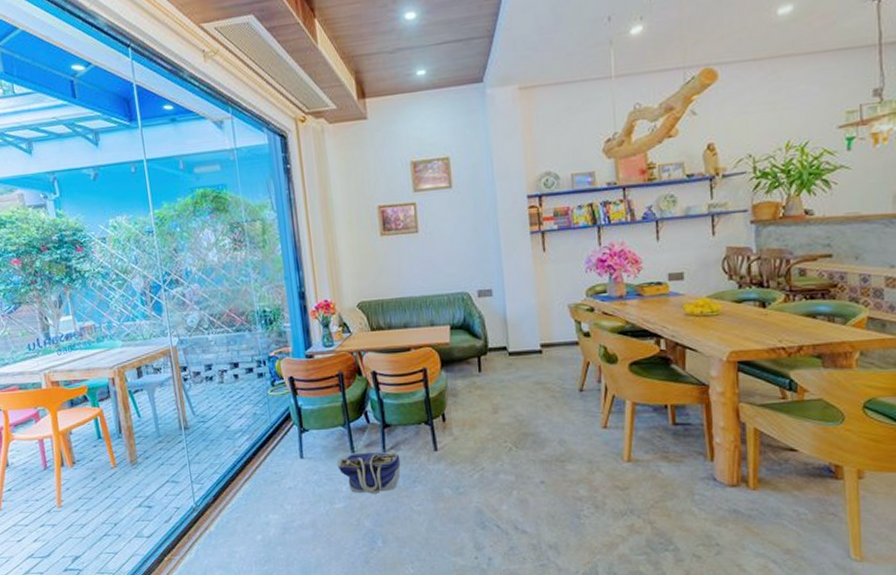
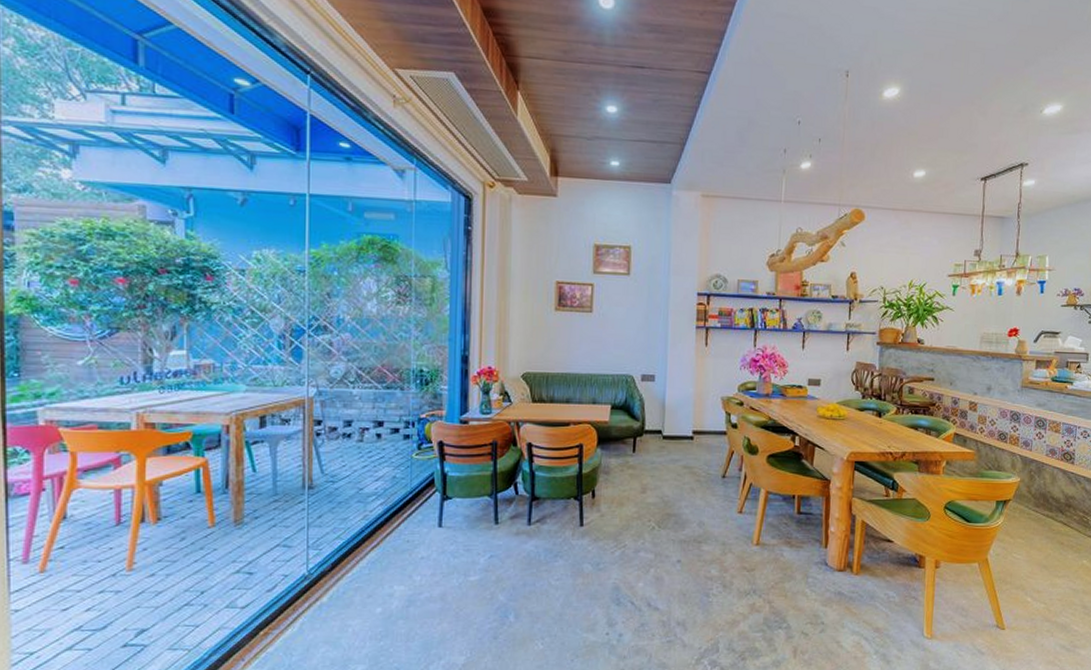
tote bag: present [337,452,401,494] -> none [478,524,545,567]

